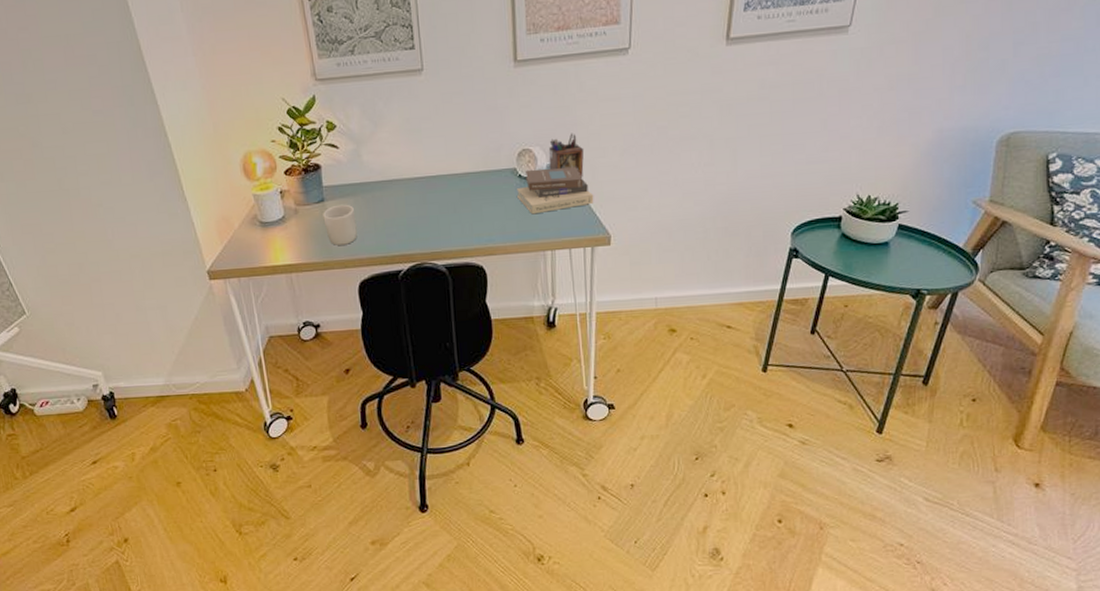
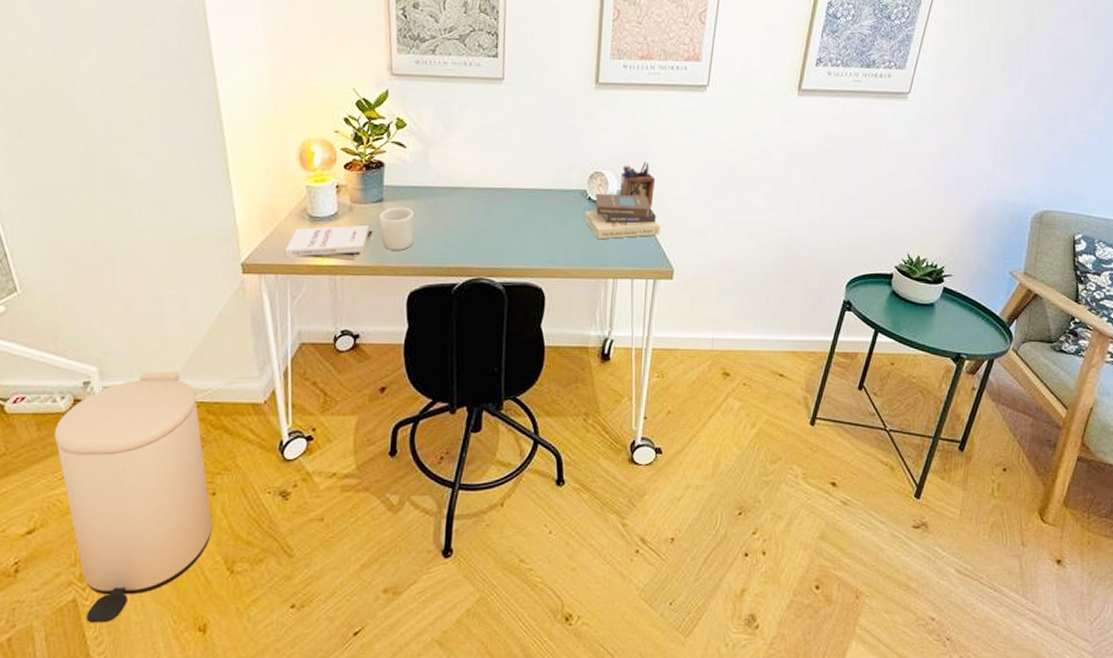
pedal bin: none [77,371,218,580] -> present [54,372,212,624]
books: none [243,224,321,261] -> present [285,224,374,260]

